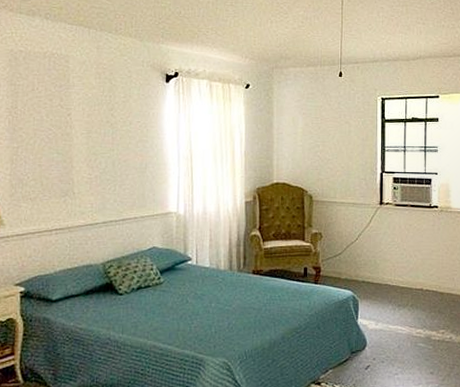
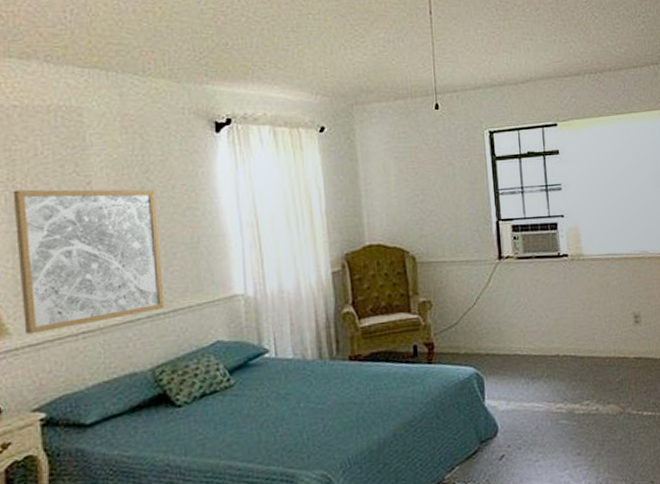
wall art: none [14,115,117,226] -> present [13,189,165,334]

